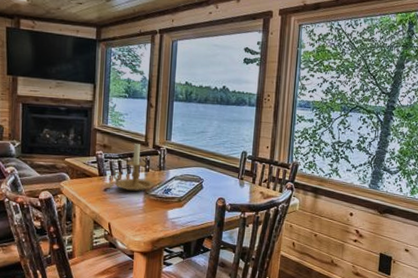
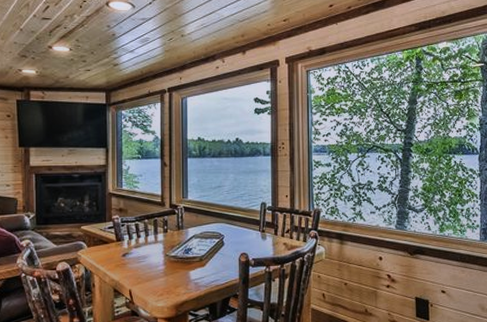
candle holder: present [113,142,155,192] -> none [131,202,175,255]

